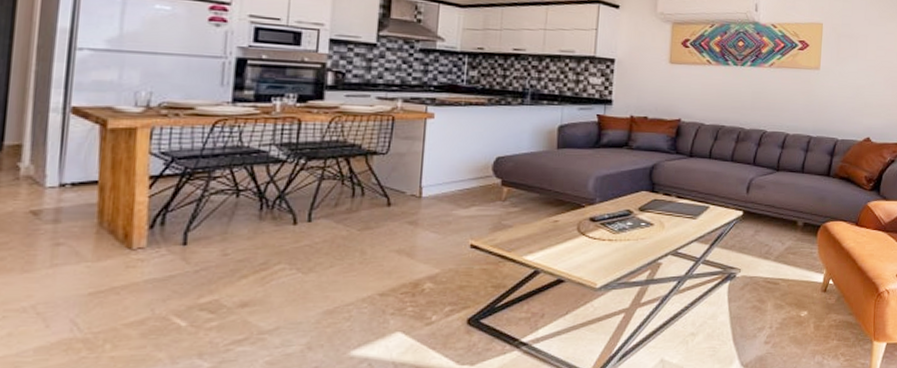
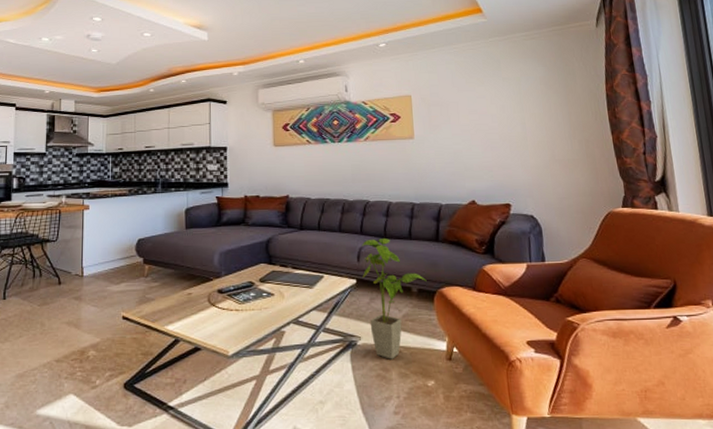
house plant: none [749,170,813,291] -> present [361,238,427,359]

